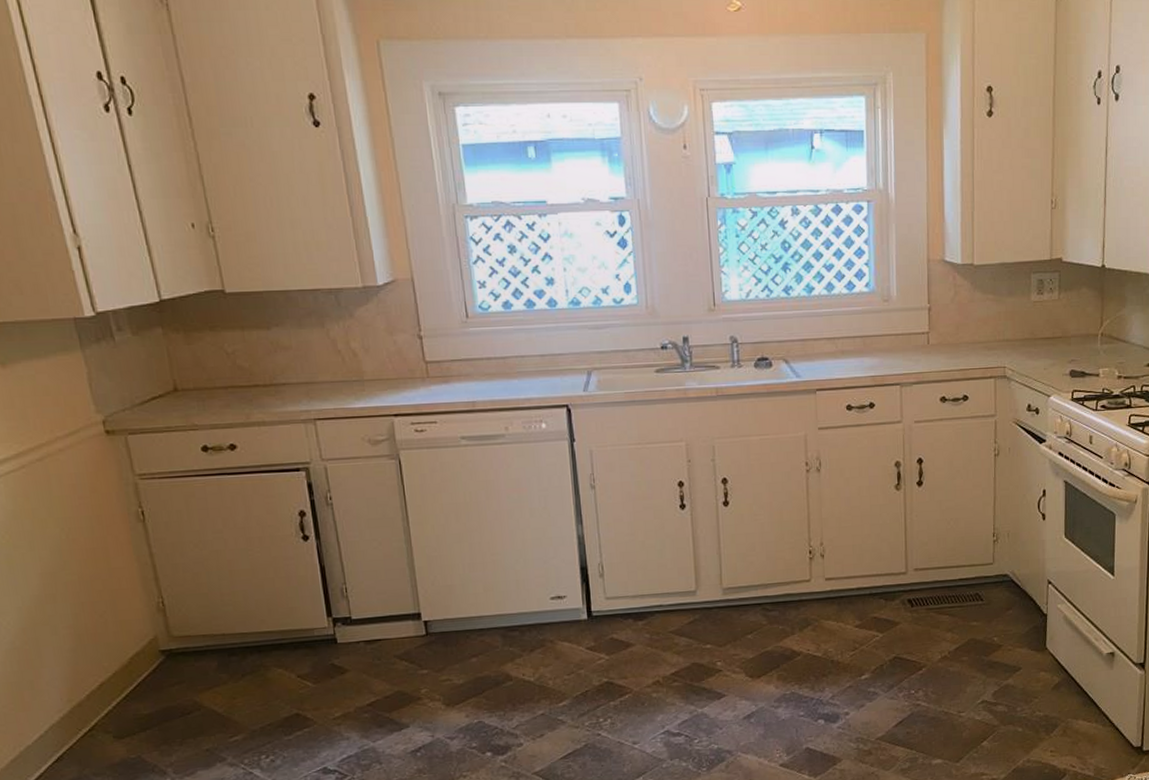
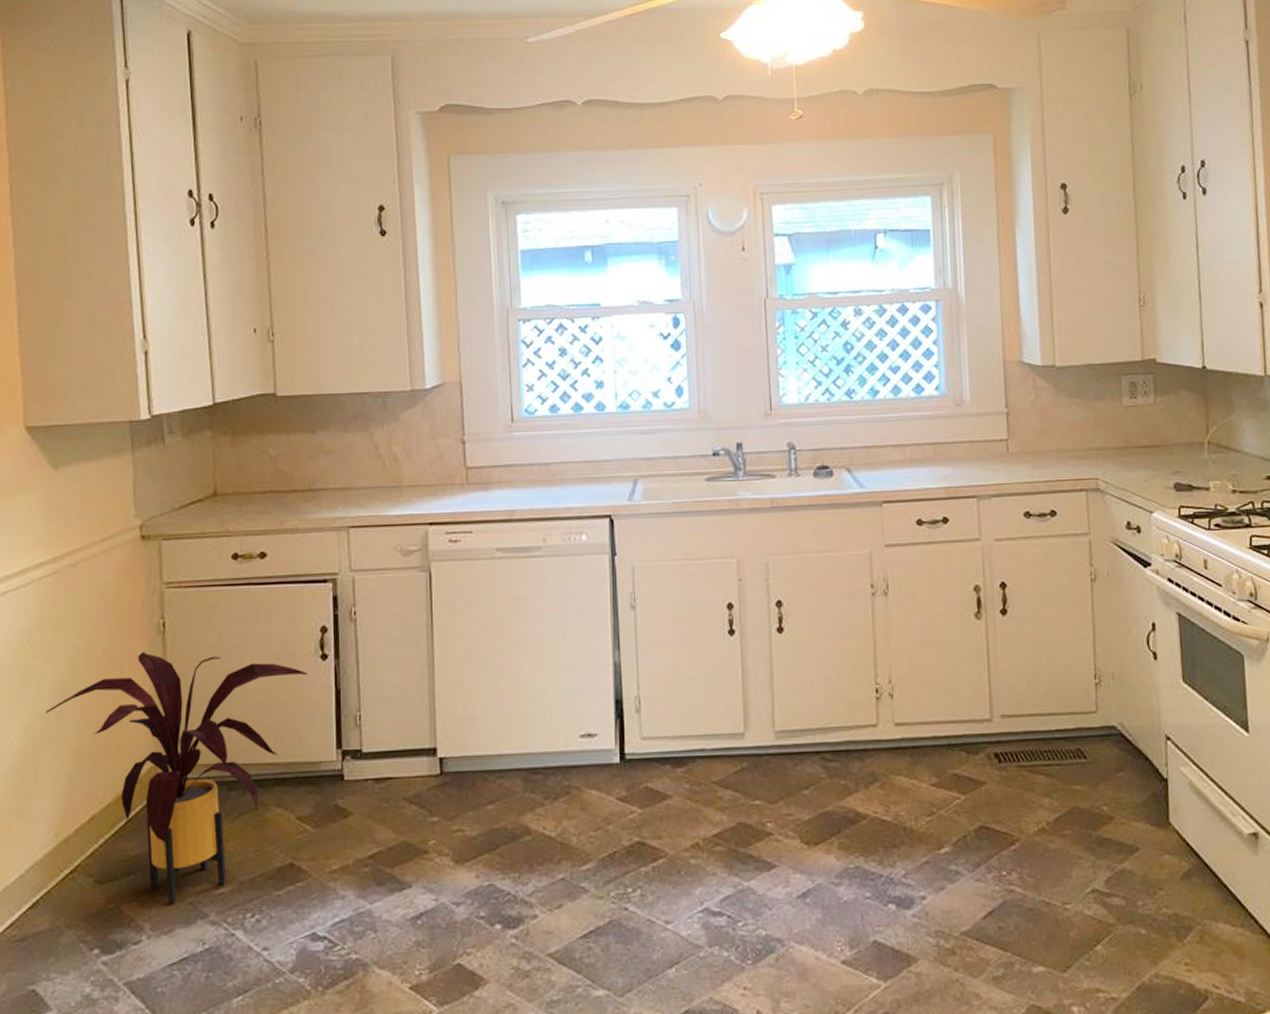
house plant: none [37,538,293,752] -> present [45,652,309,905]

